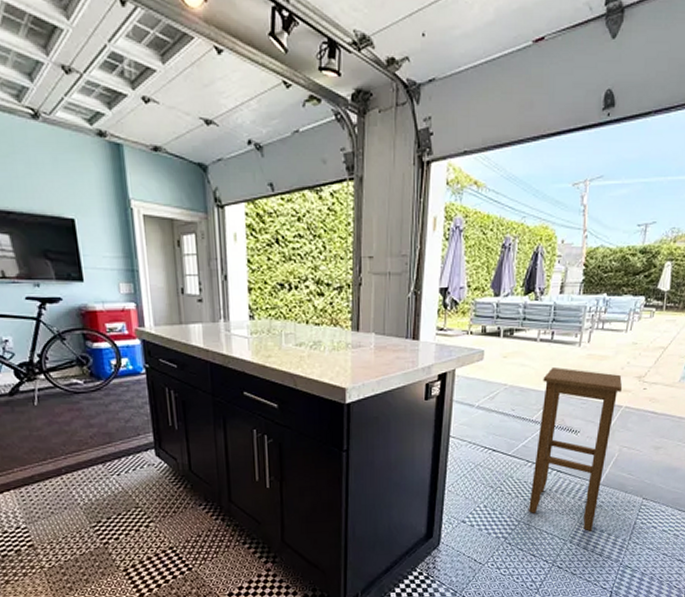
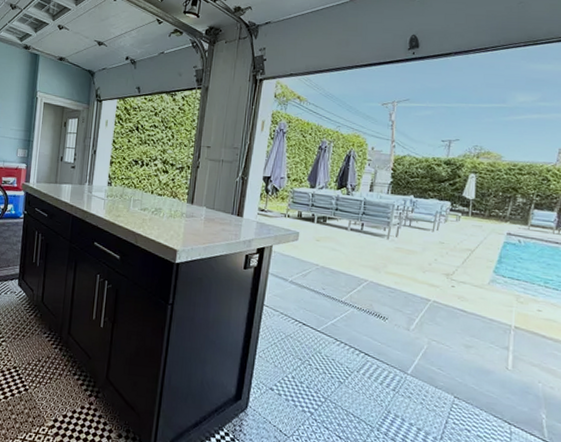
stool: present [529,366,623,531] -> none [336,254,430,422]

